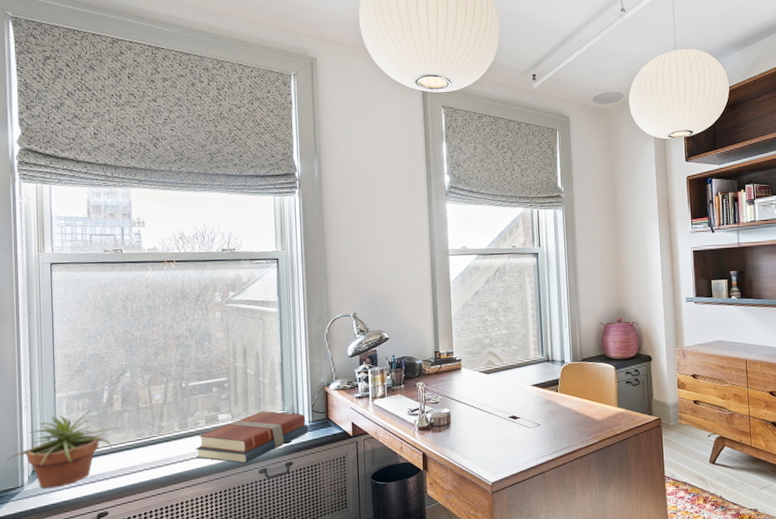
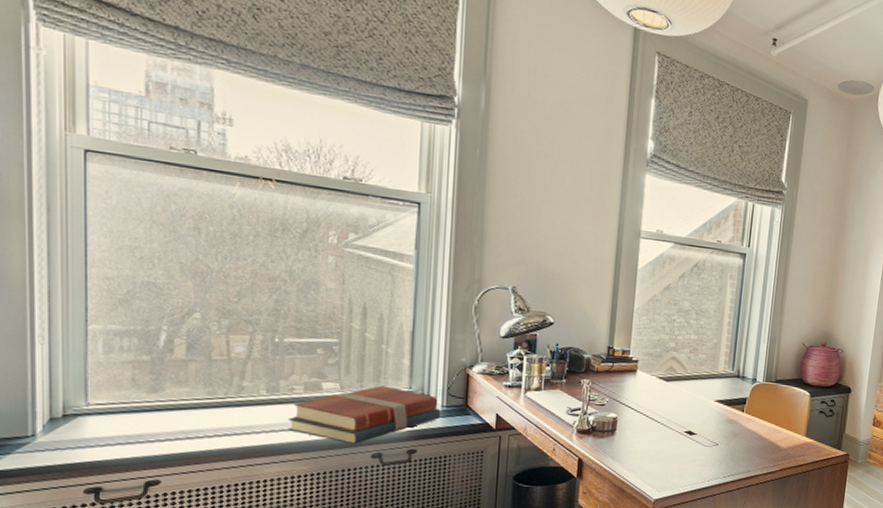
potted plant: present [7,409,119,489] -> none [10,351,181,444]

